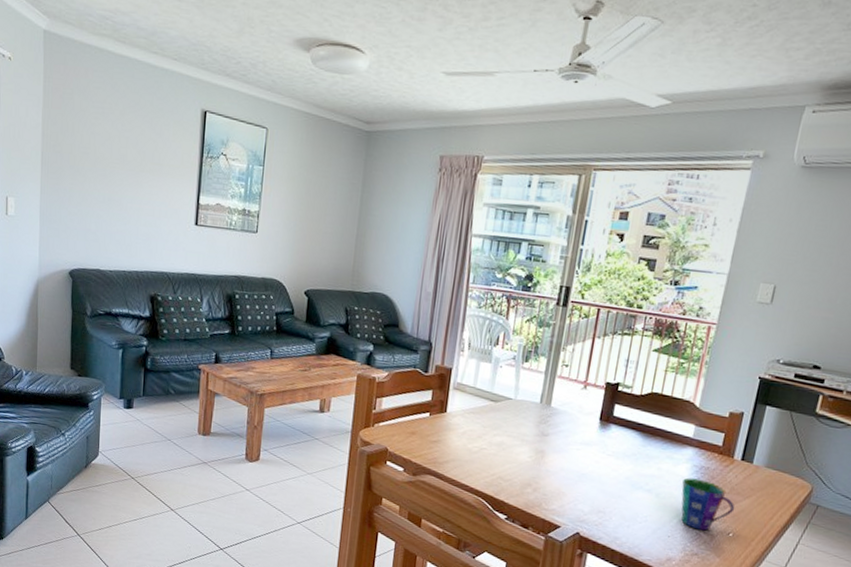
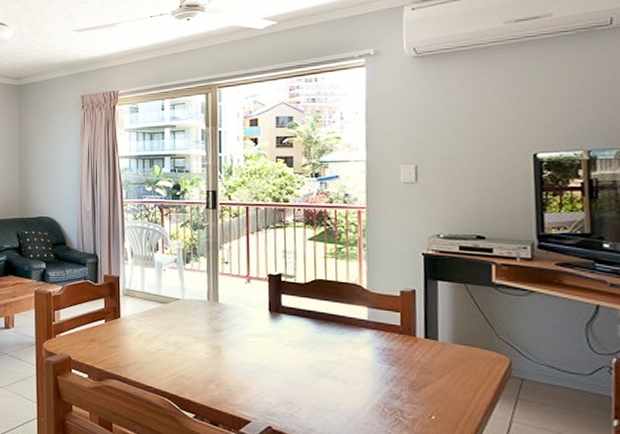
cup: present [681,477,735,531] -> none [368,361,431,415]

